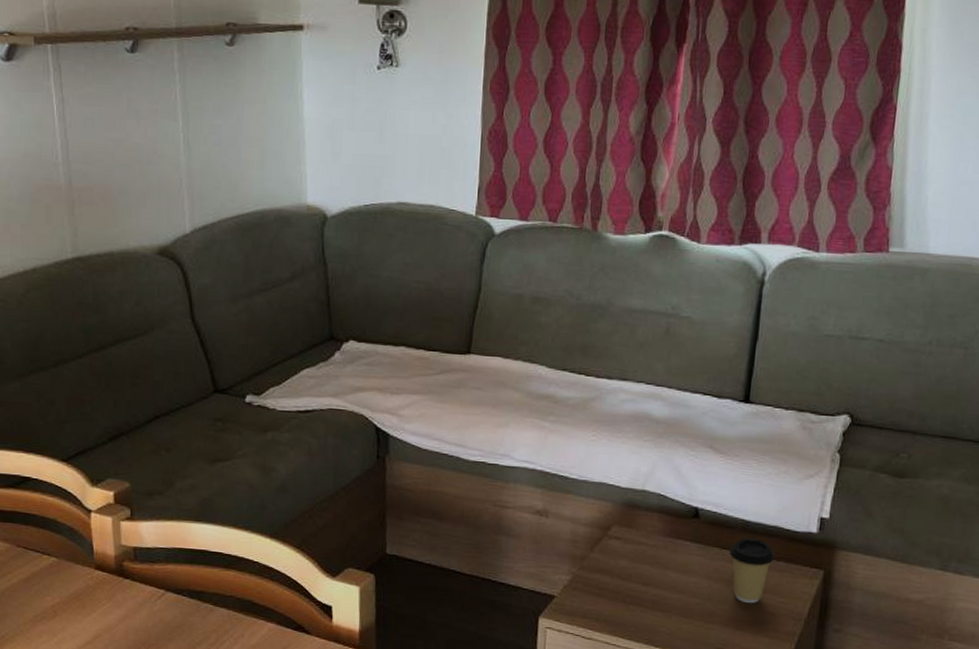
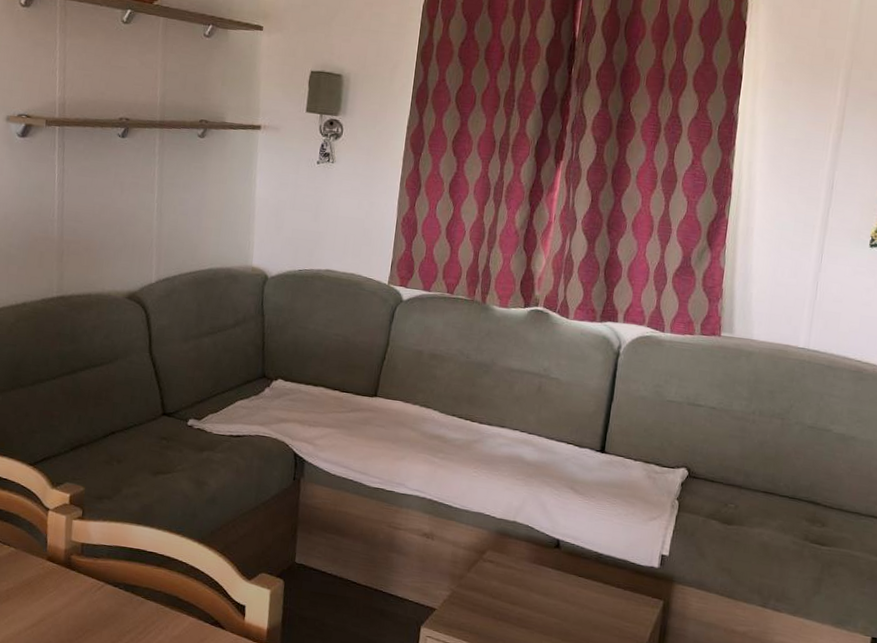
coffee cup: present [729,538,775,604] -> none [584,568,622,627]

